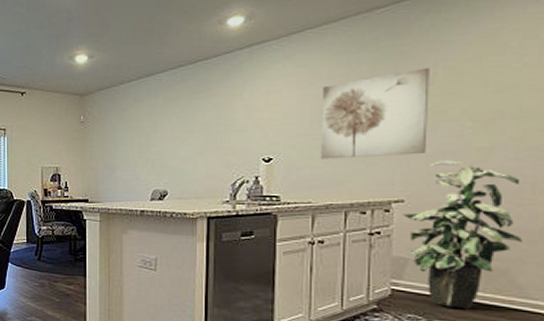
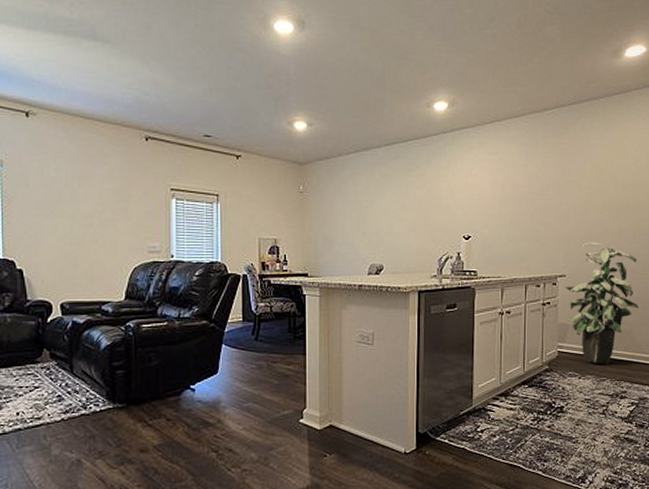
wall art: present [320,67,430,160] -> none [507,164,581,238]

